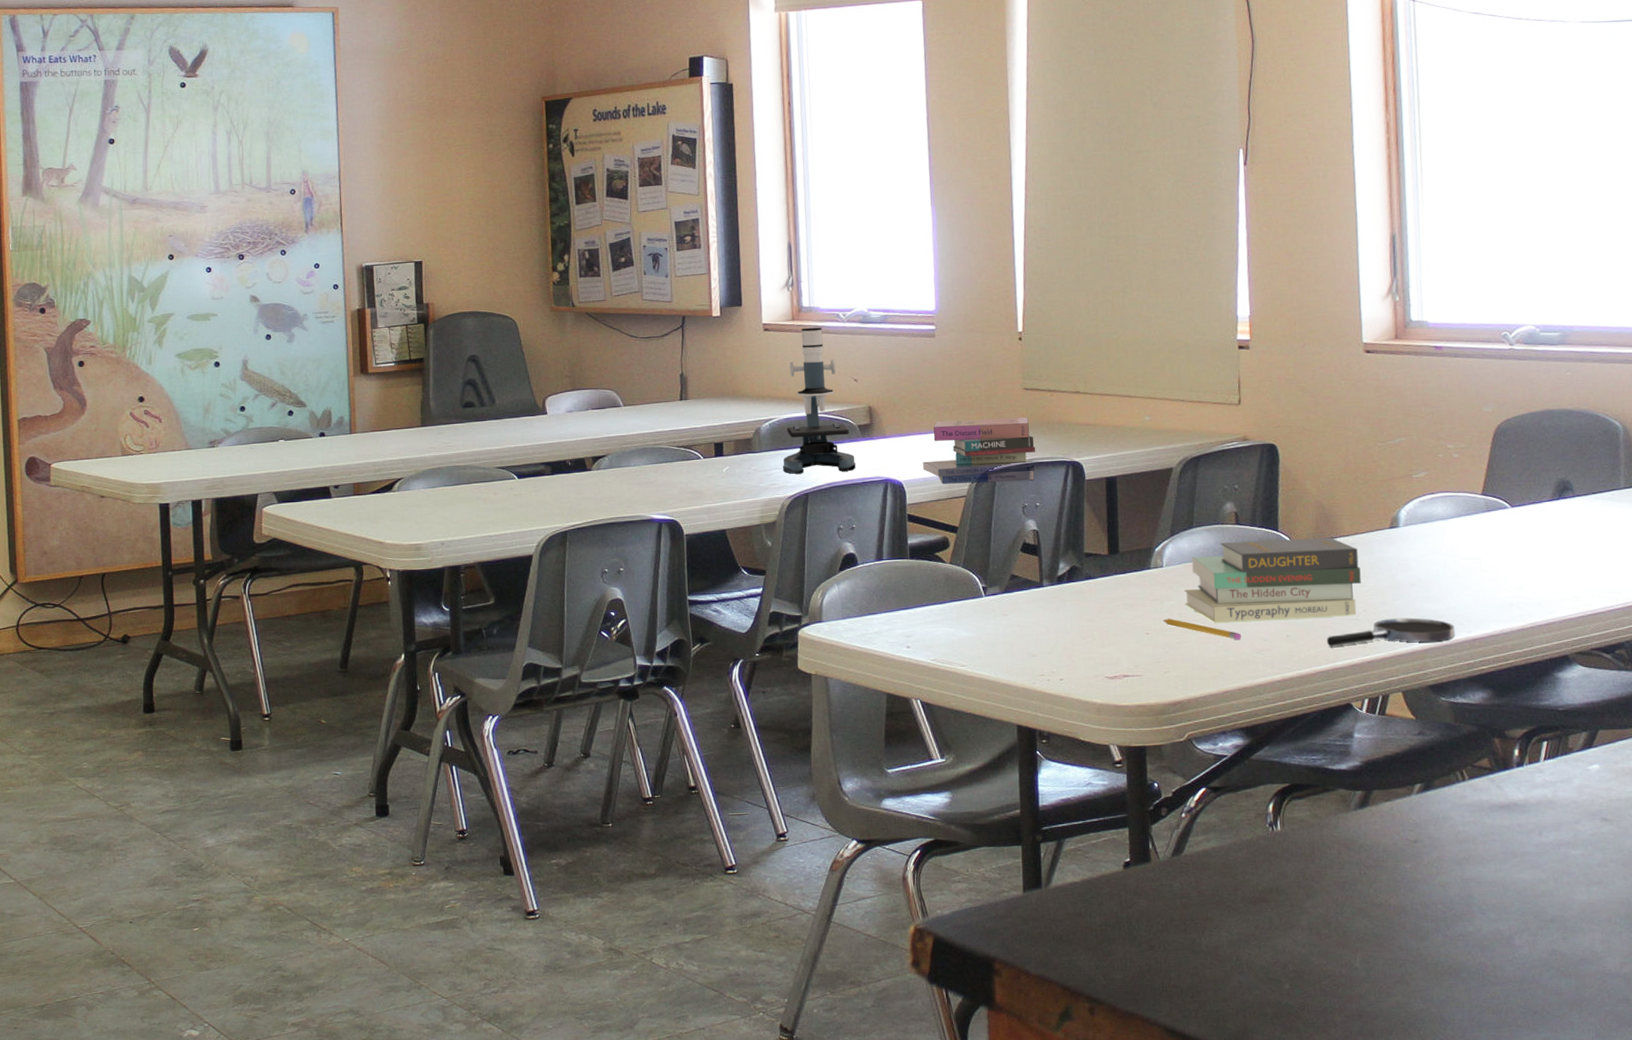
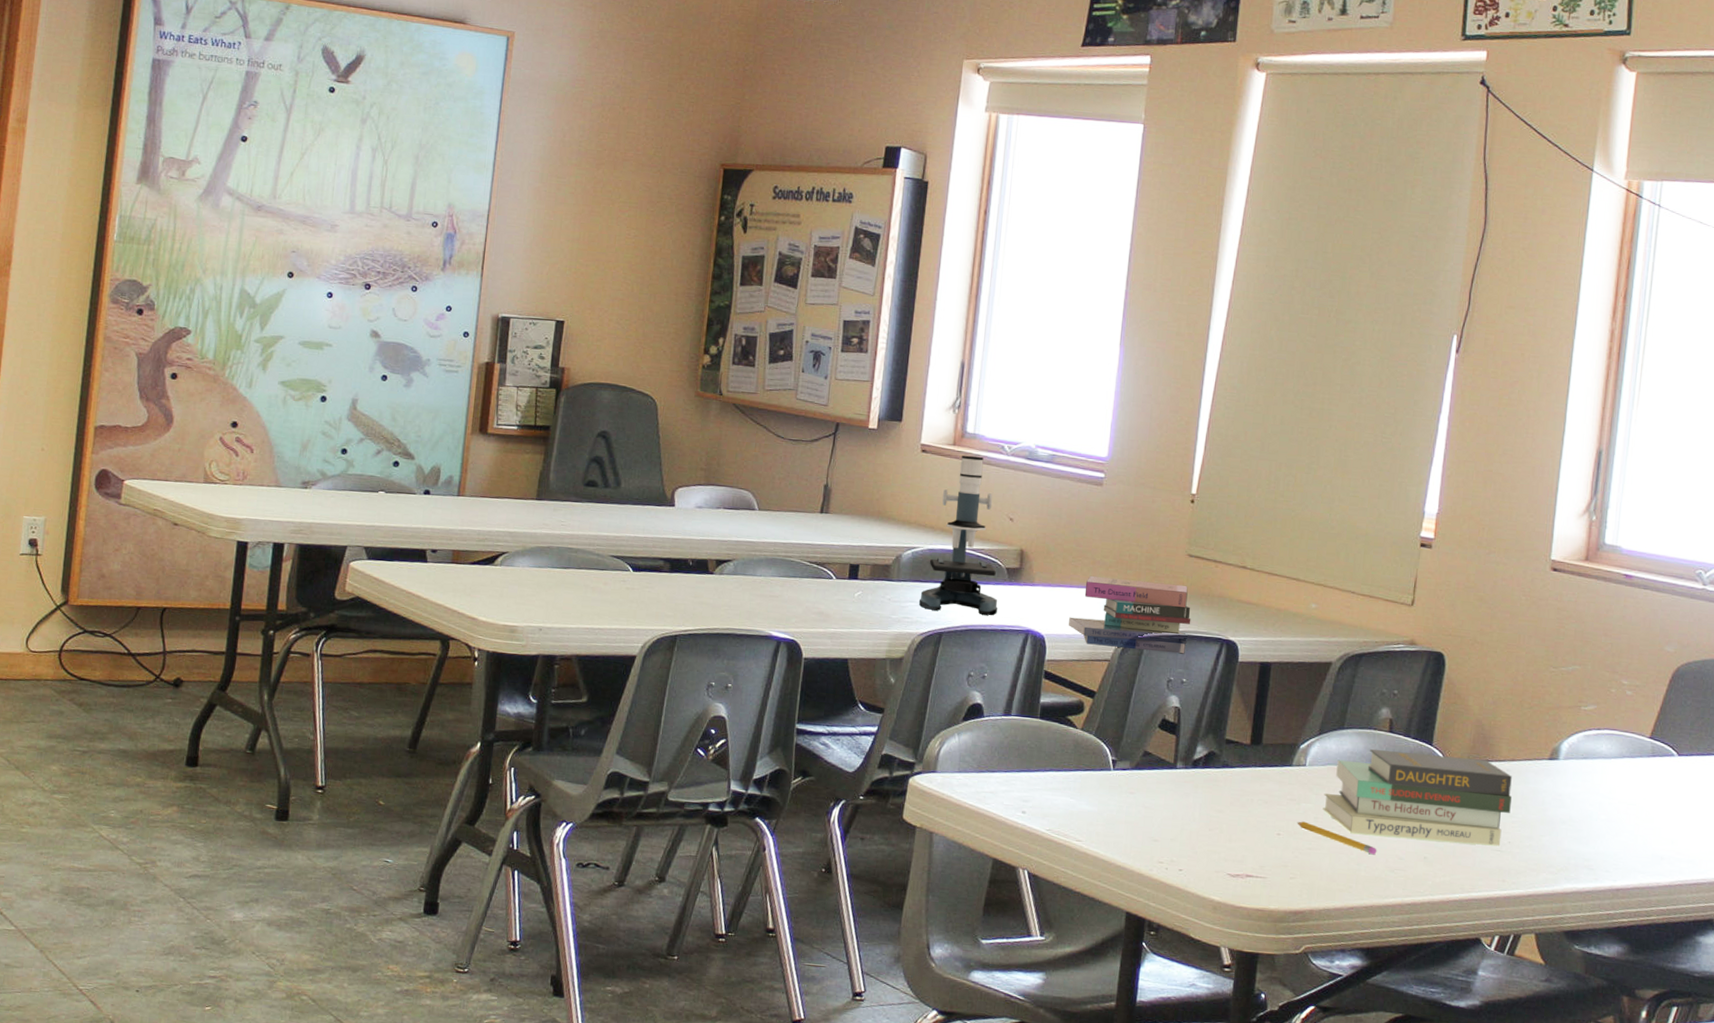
magnifying glass: present [1326,617,1456,647] -> none [1464,854,1600,886]

